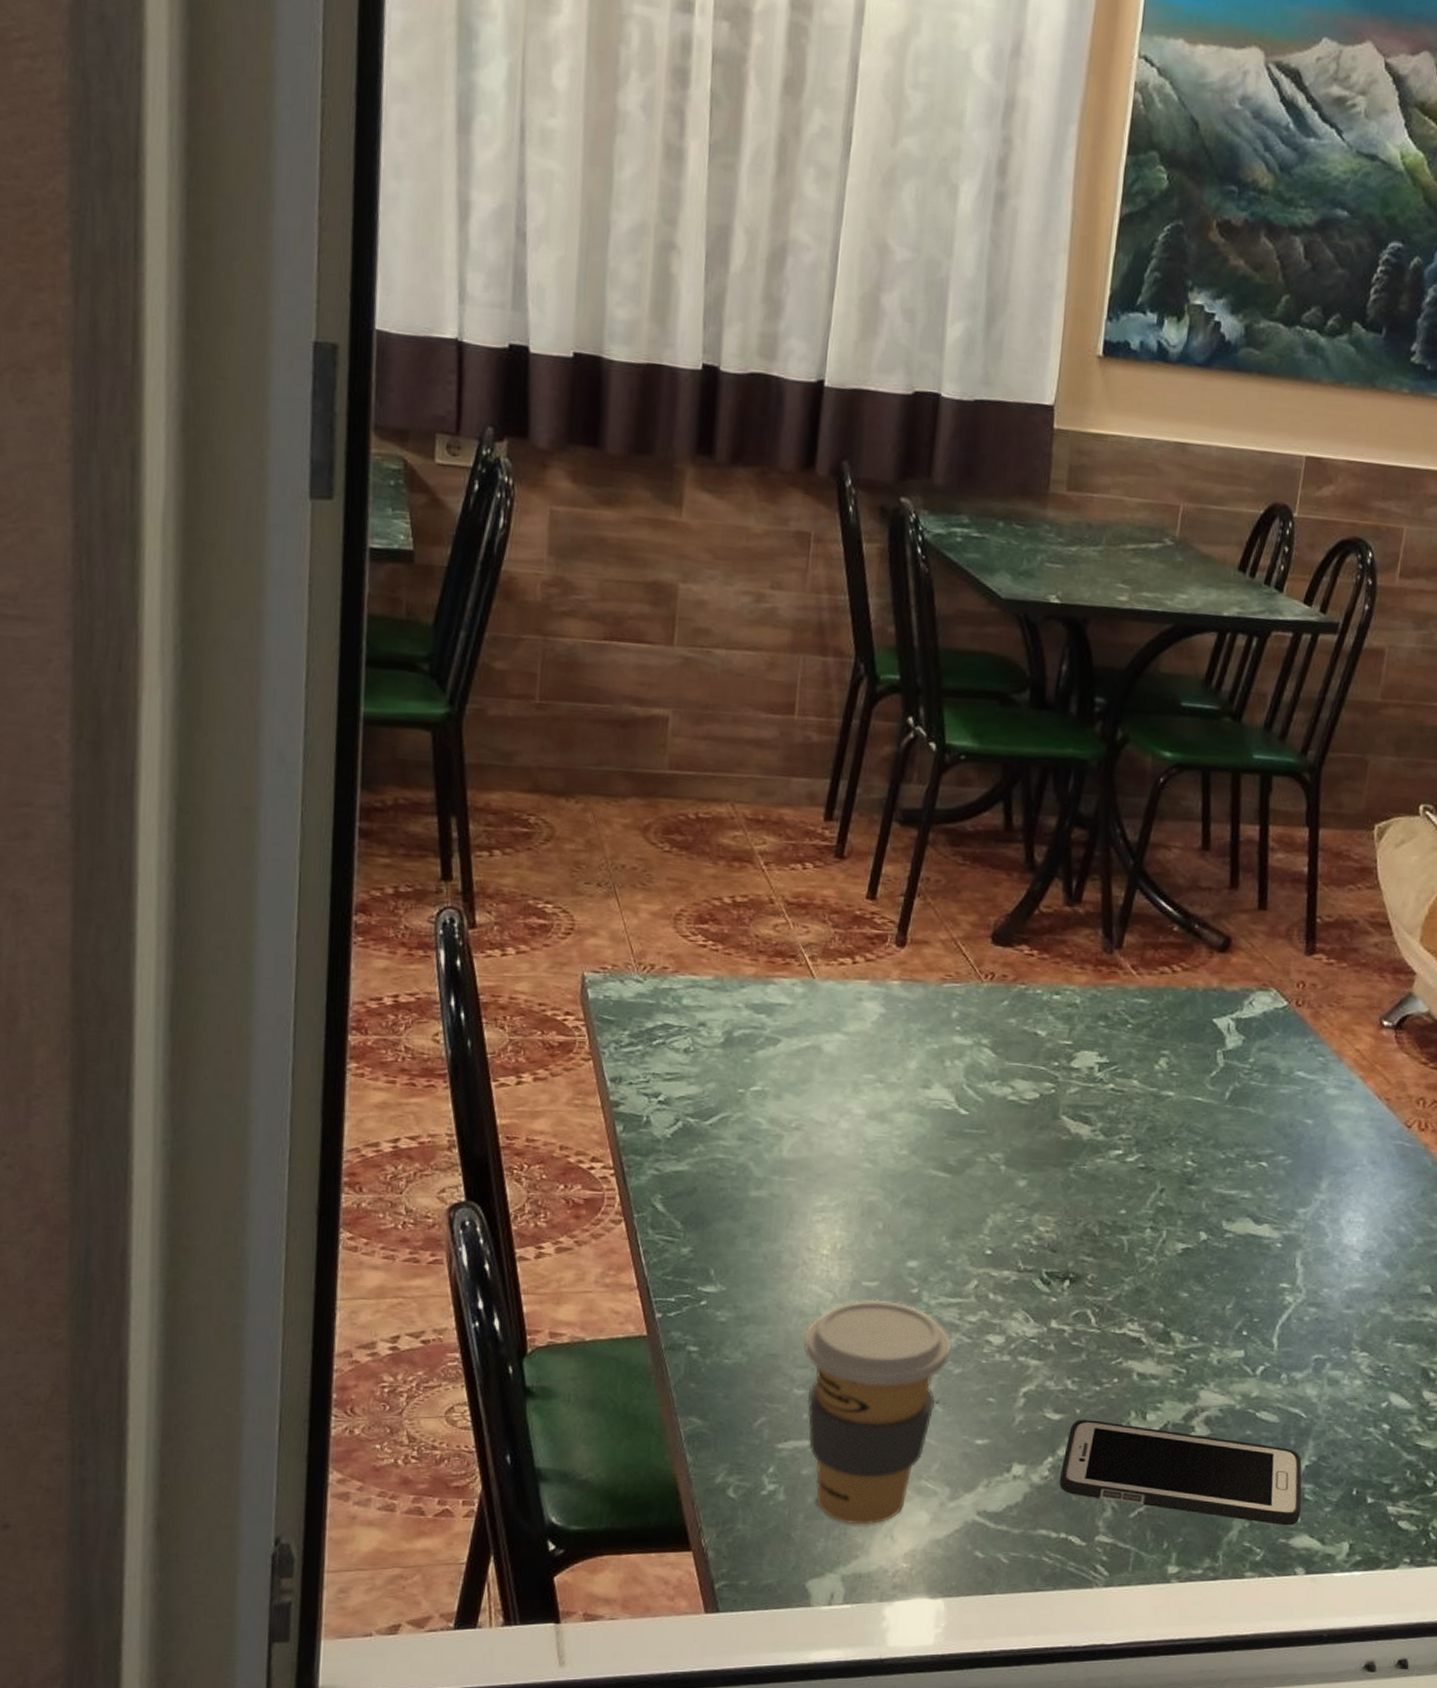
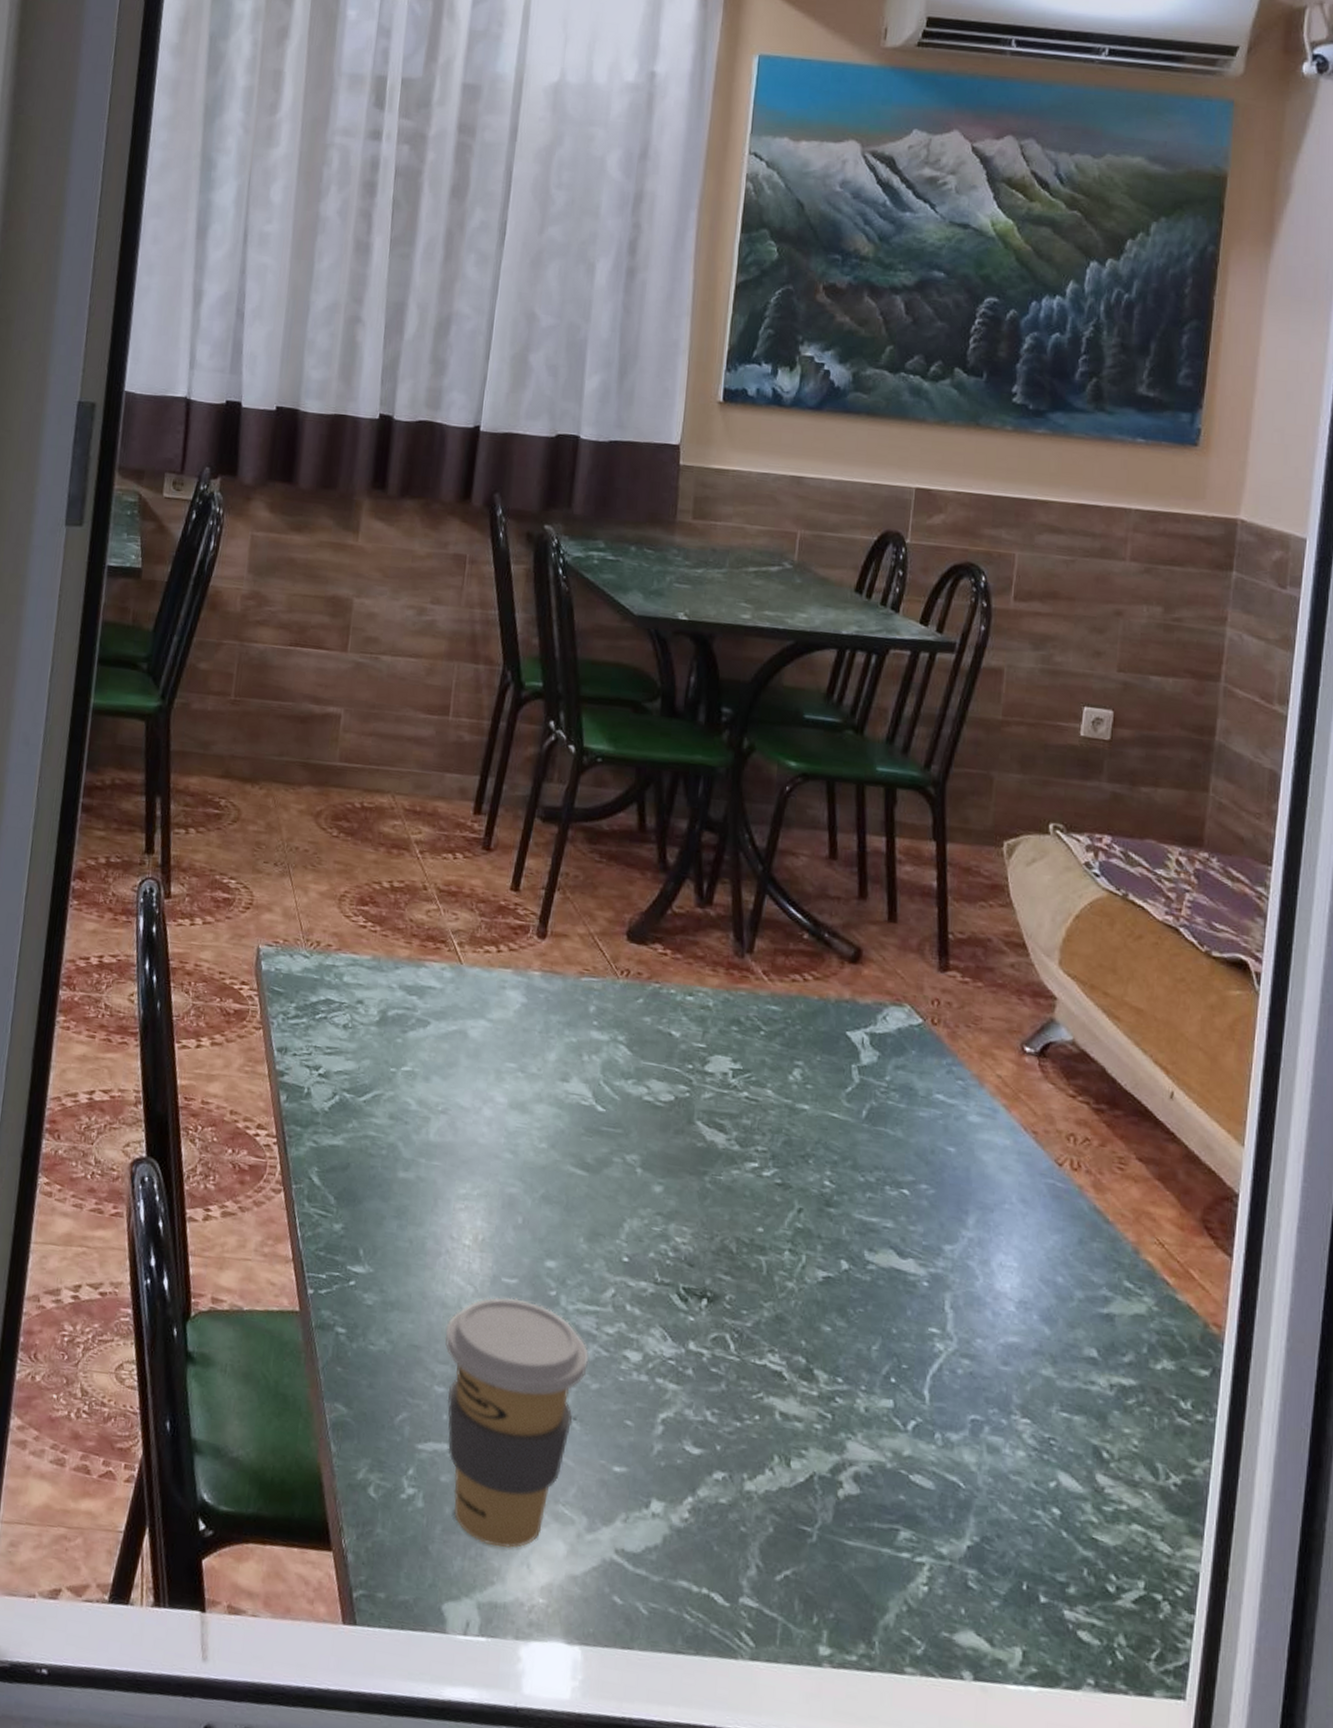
cell phone: present [1059,1420,1302,1525] -> none [700,1457,965,1617]

